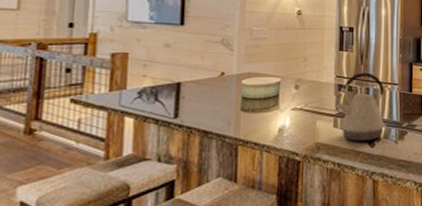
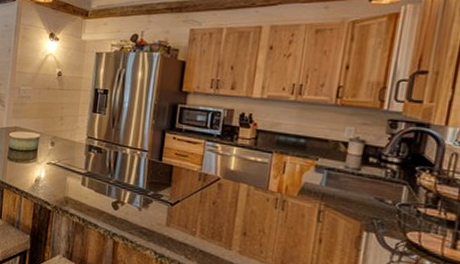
kettle: present [337,72,386,141] -> none [86,135,133,203]

